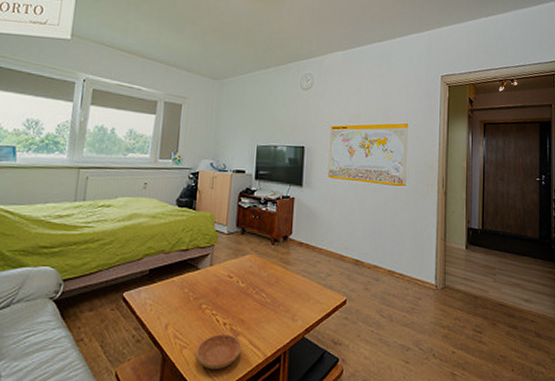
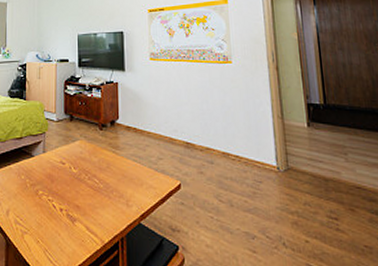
saucer: present [196,334,242,370] -> none [36,220,79,256]

